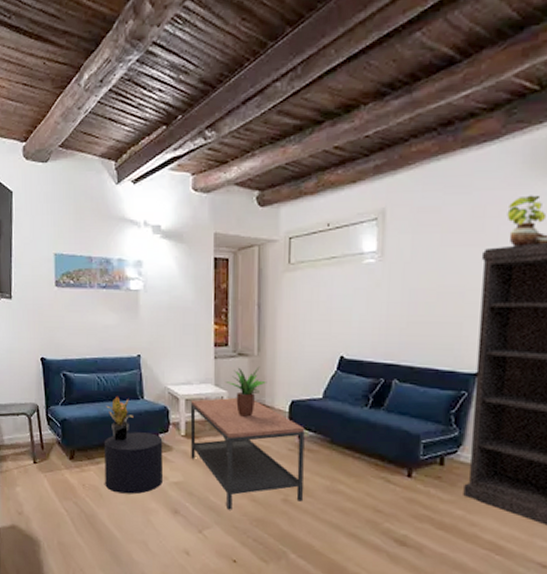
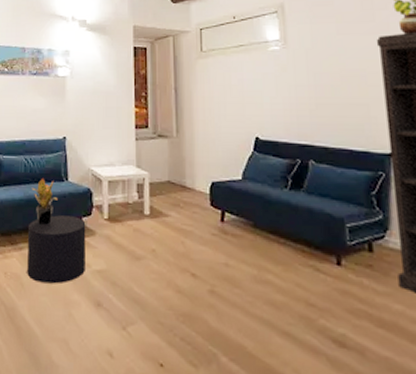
coffee table: present [190,397,305,510] -> none [113,178,231,303]
potted plant: present [226,366,267,417] -> none [147,147,187,199]

